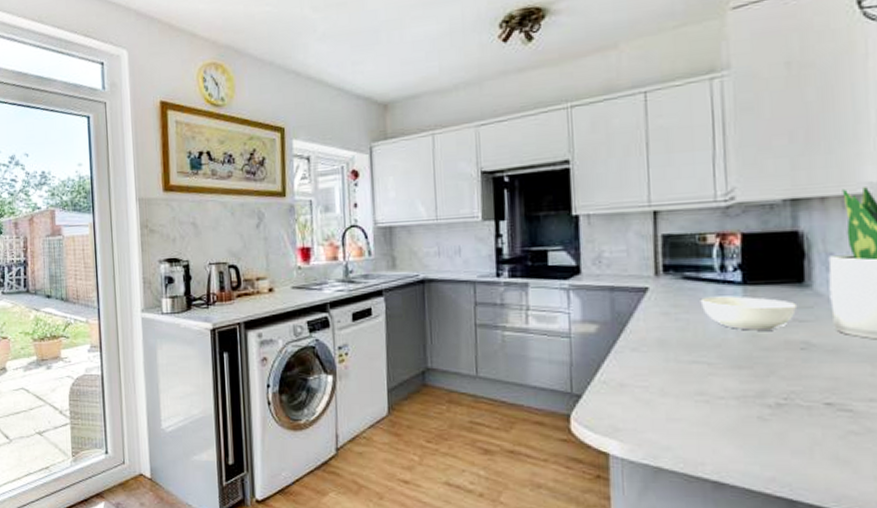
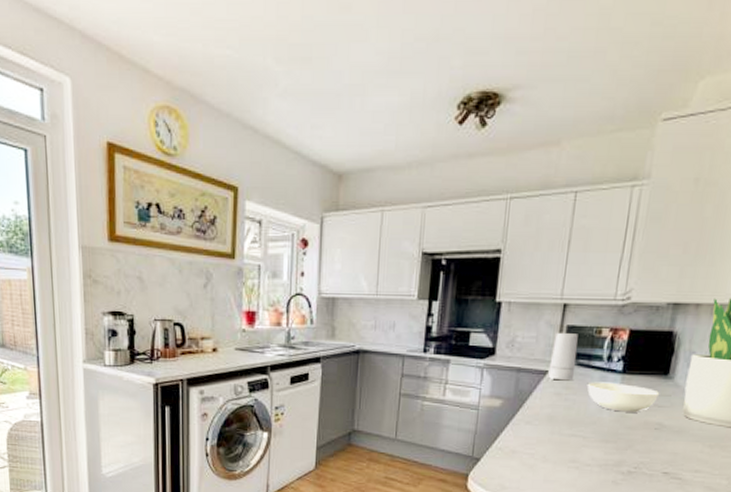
canister: none [648,242,682,298] -> present [548,332,578,381]

